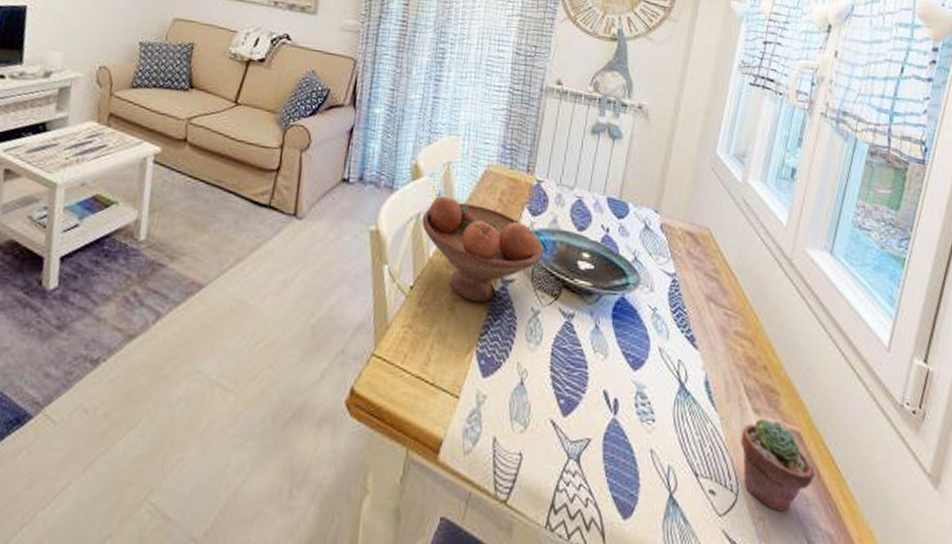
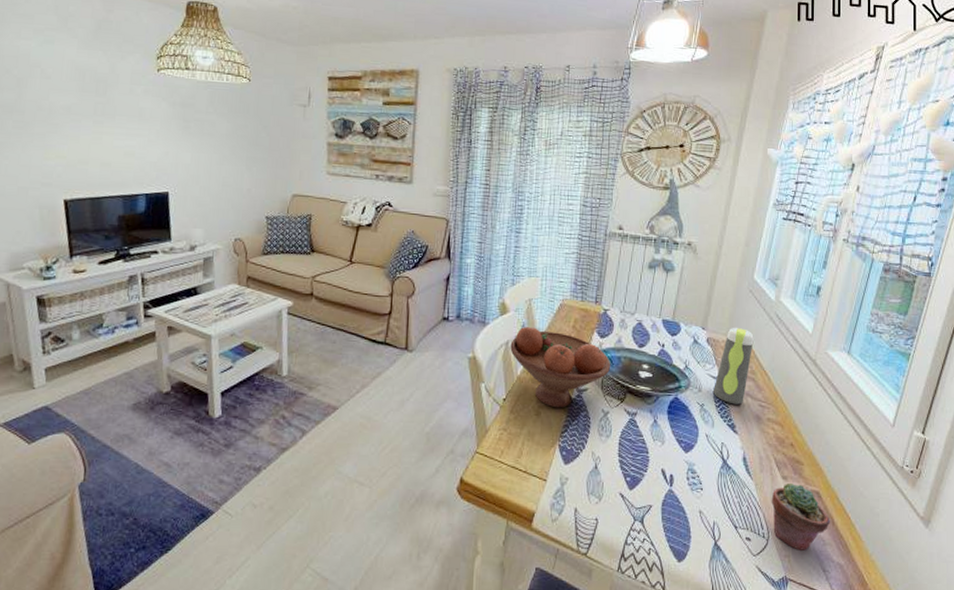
water bottle: none [668,213,717,311] -> present [713,328,754,405]

